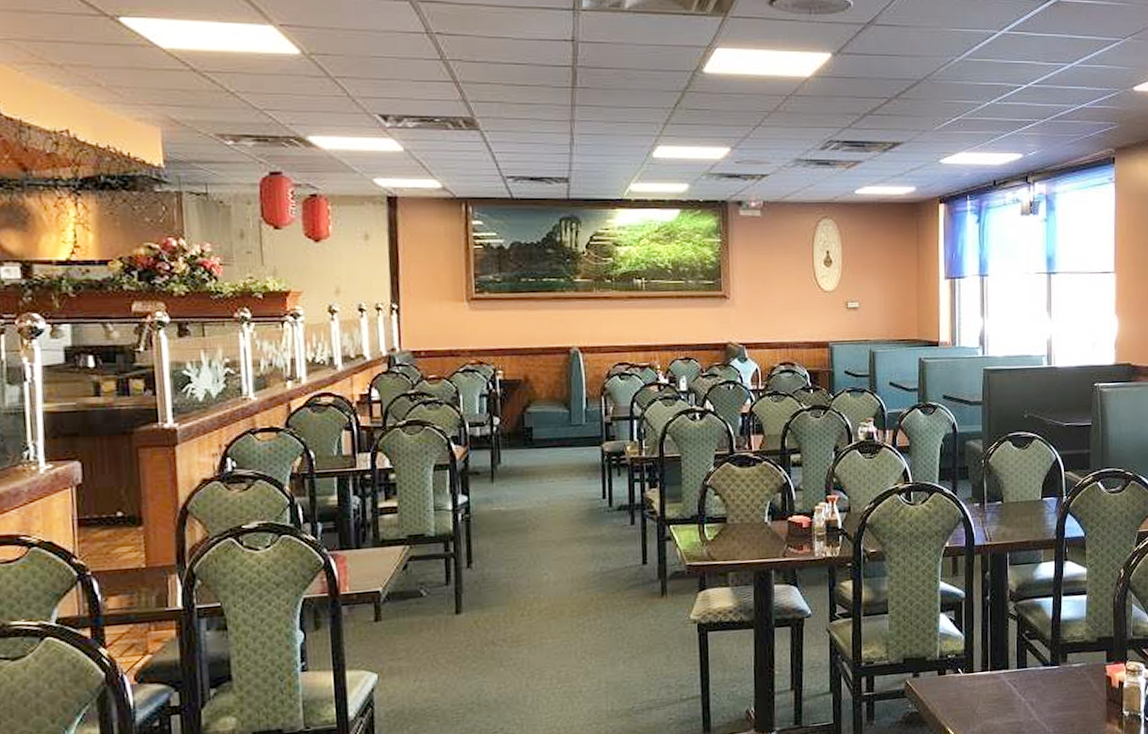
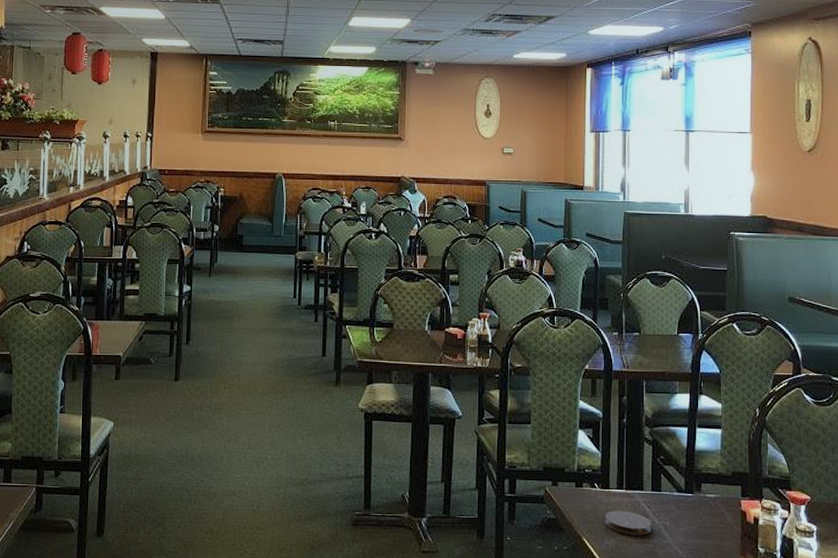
coaster: none [969,693,1018,718] -> present [604,510,652,536]

